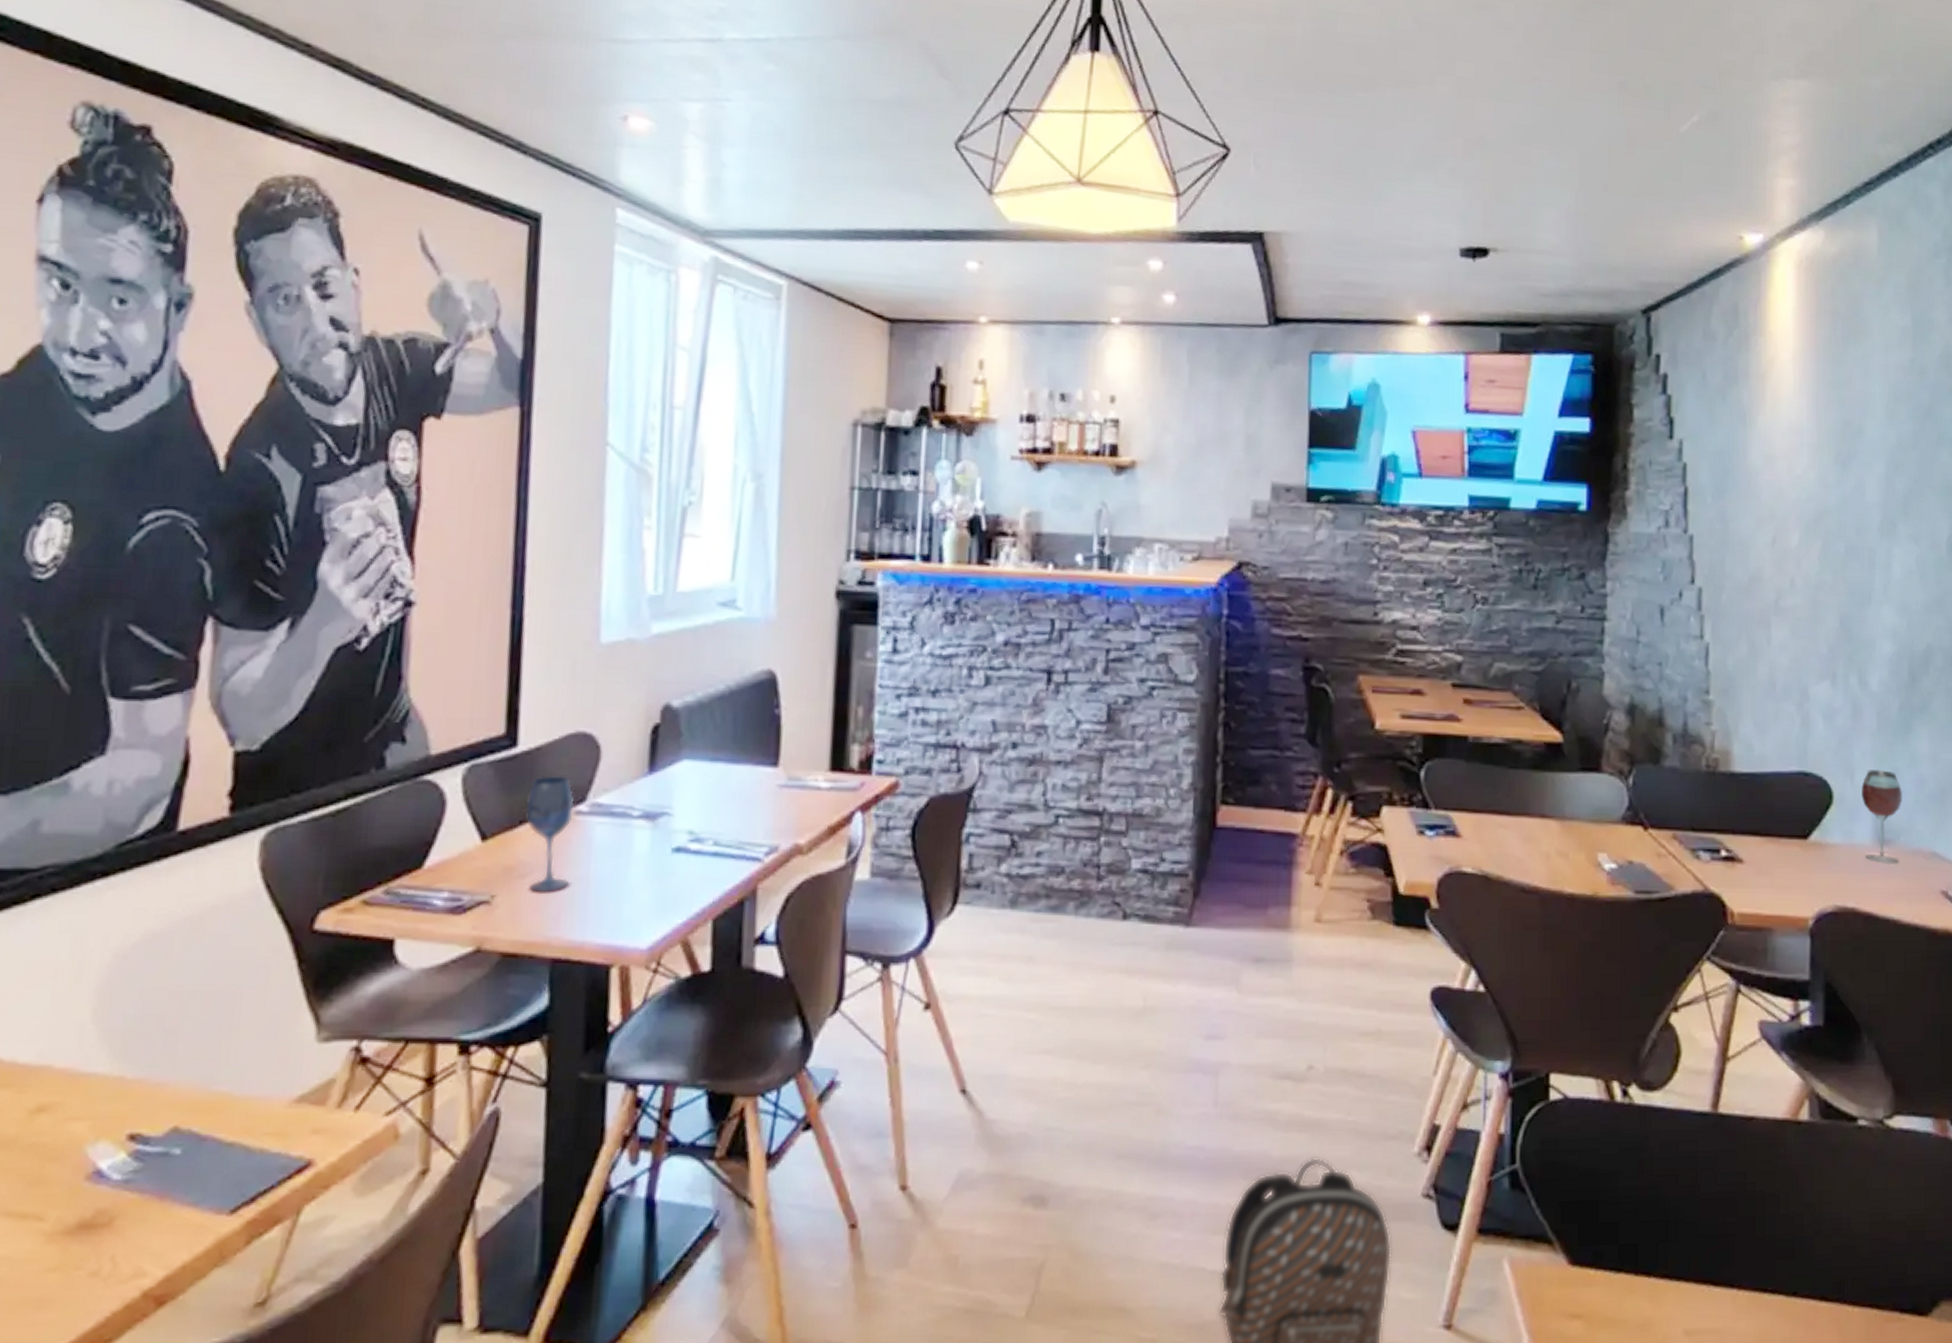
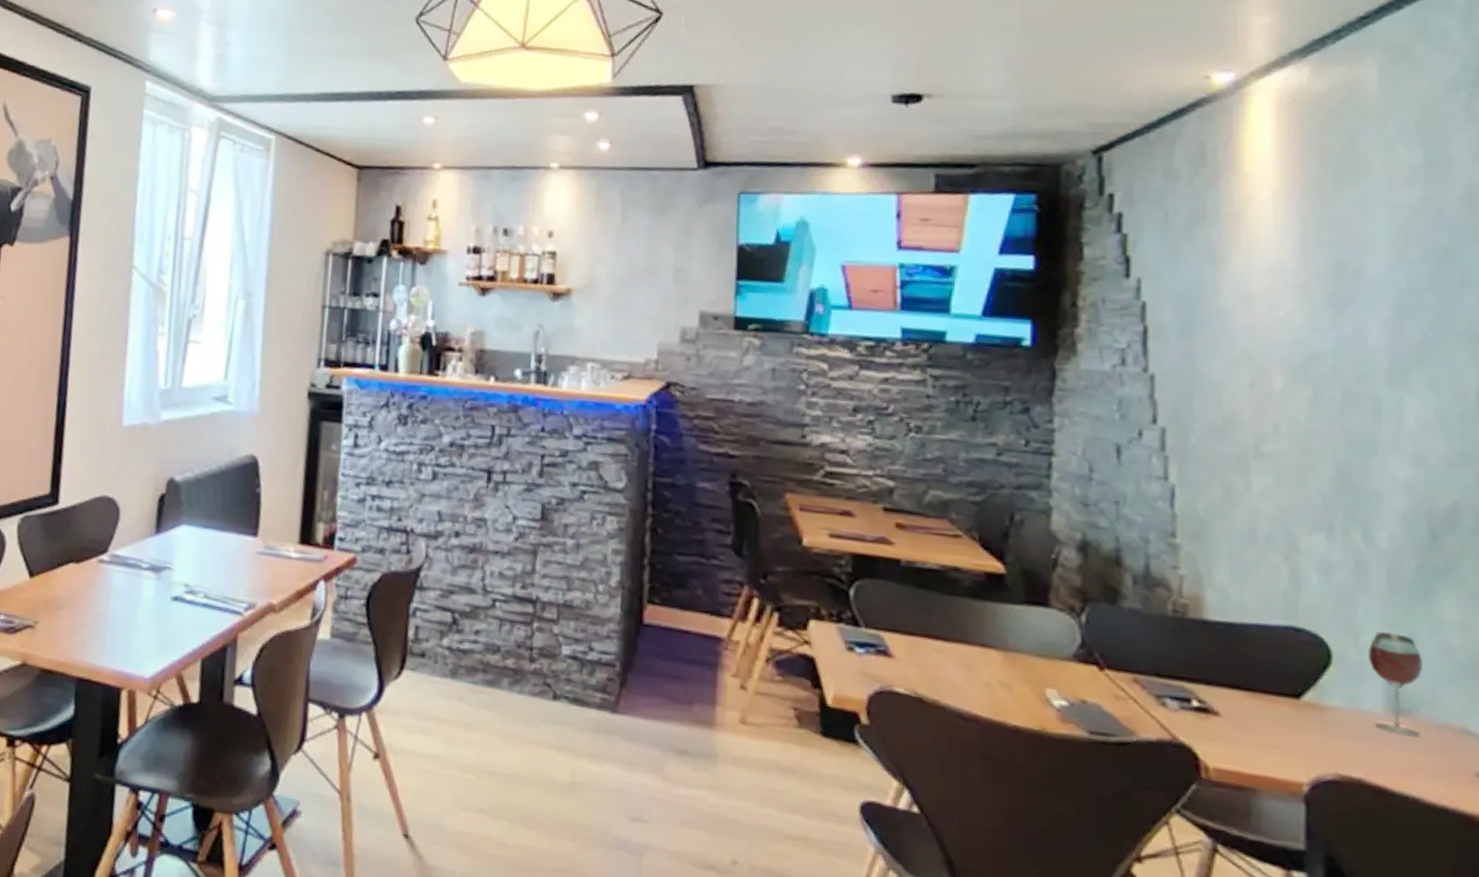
wineglass: present [525,776,575,893] -> none [62,529,99,625]

